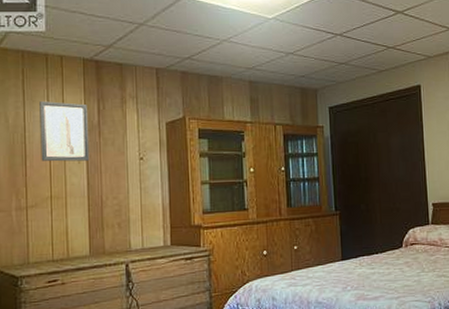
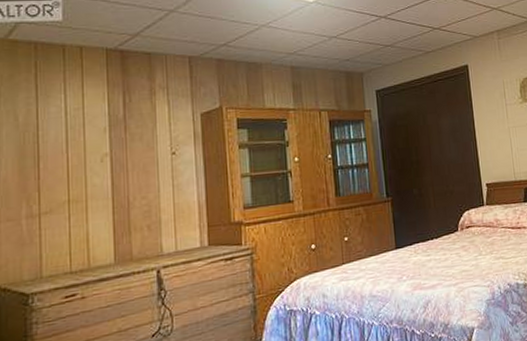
wall art: present [39,101,90,162] -> none [55,96,114,162]

